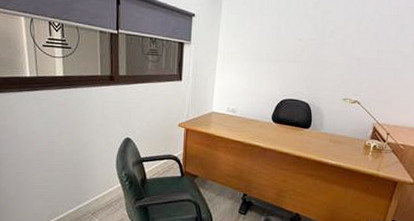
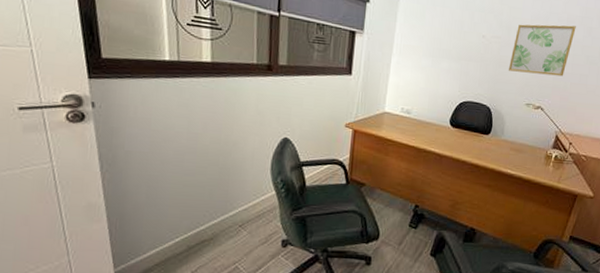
wall art: none [325,24,388,72] -> present [509,24,576,77]

